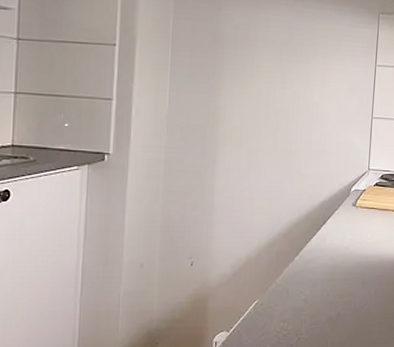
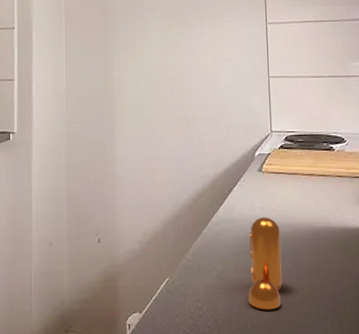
pepper shaker: none [331,247,367,331] -> present [248,217,282,310]

